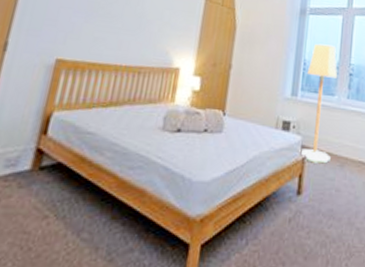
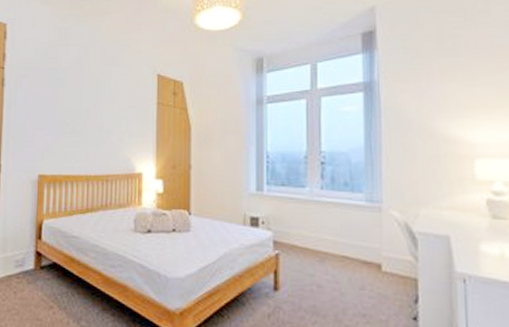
floor lamp: present [299,43,337,164] -> none [271,133,307,259]

